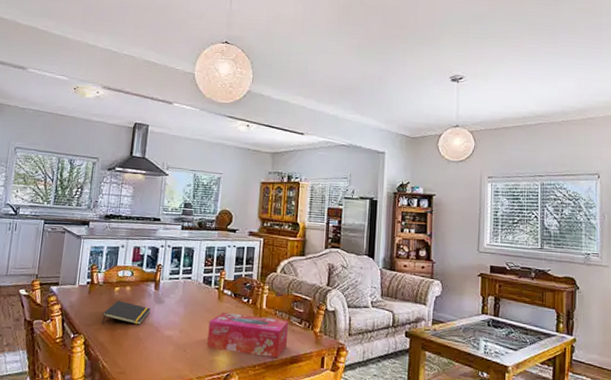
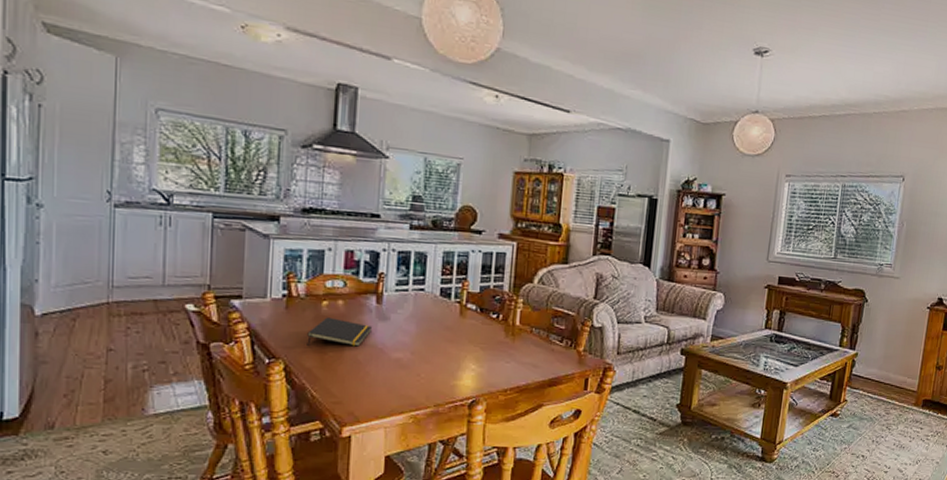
tissue box: present [207,312,289,359] -> none [447,330,547,382]

